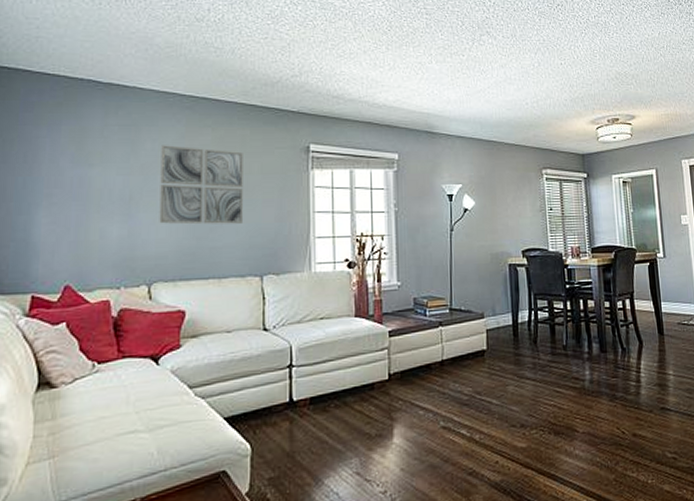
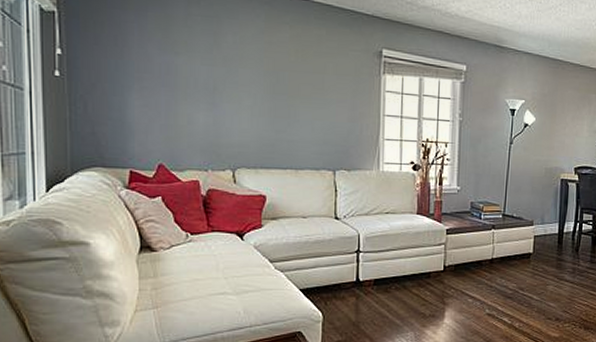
wall art: present [159,145,243,225] -> none [241,39,319,121]

